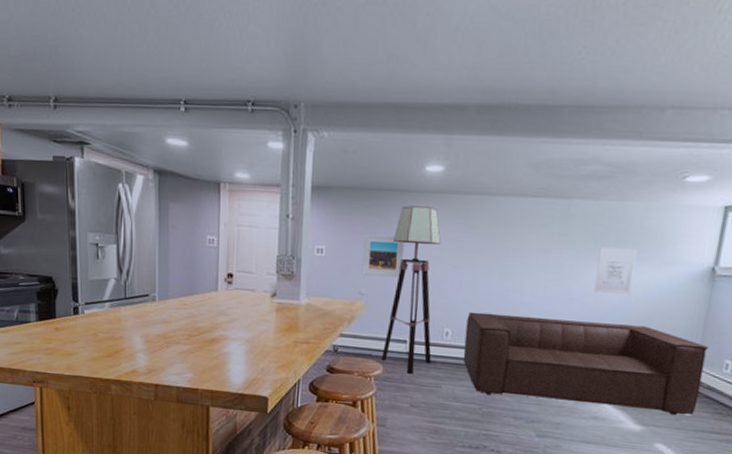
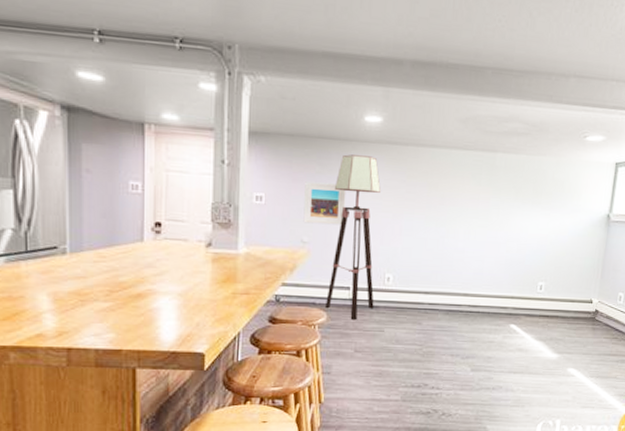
sofa: present [463,311,709,416] -> none [404,257,607,343]
wall art: present [594,247,638,296] -> none [516,196,551,239]

